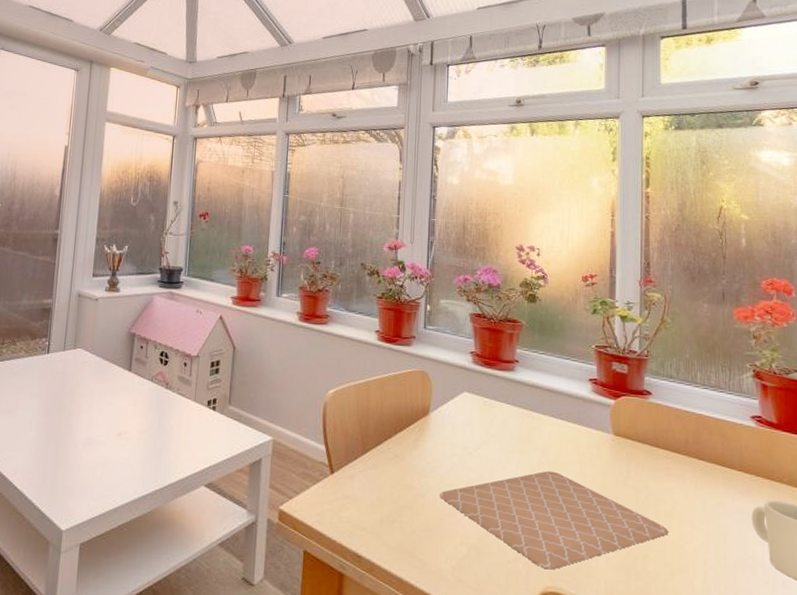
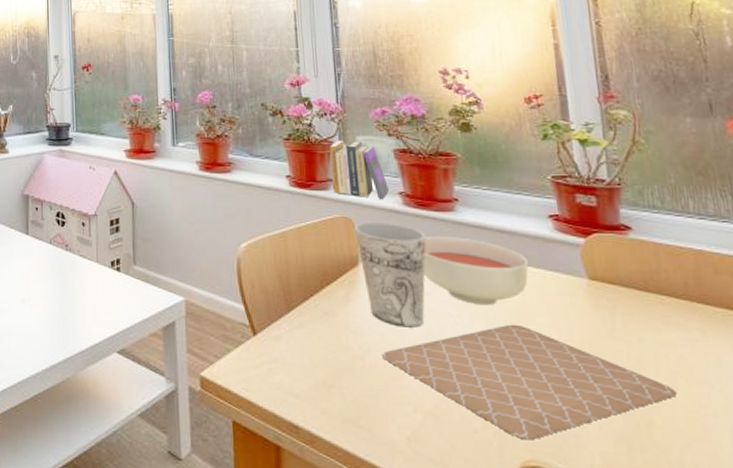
books: none [415,301,462,358] -> present [330,140,389,200]
cup: none [429,376,487,471] -> present [355,222,426,328]
bowl: none [482,391,569,454] -> present [423,235,529,306]

